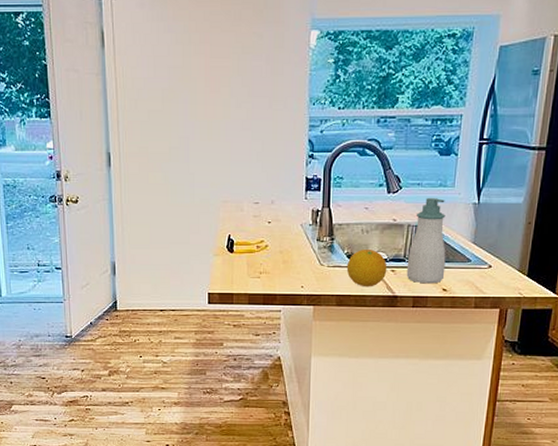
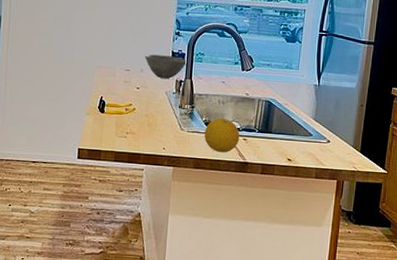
bowl: none [275,183,324,209] -> present [145,54,188,79]
soap bottle: present [406,198,446,284] -> none [256,77,291,154]

